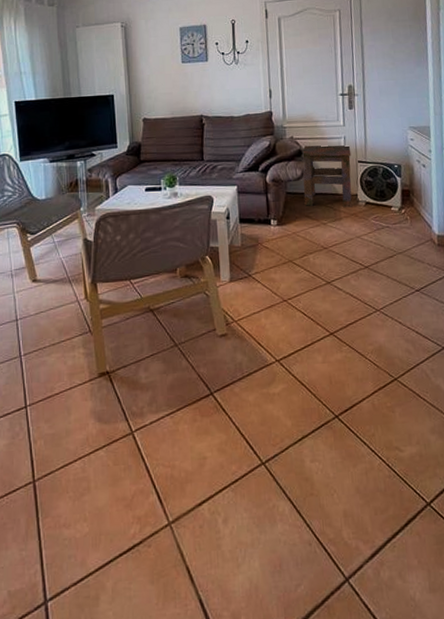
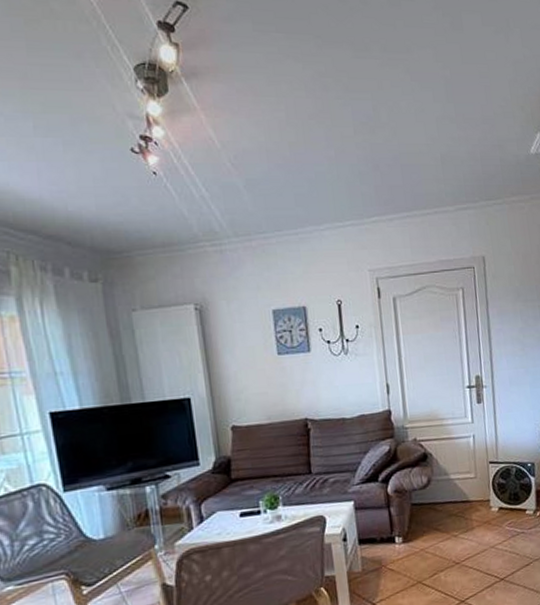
side table: present [301,145,352,208] -> none [426,445,485,518]

